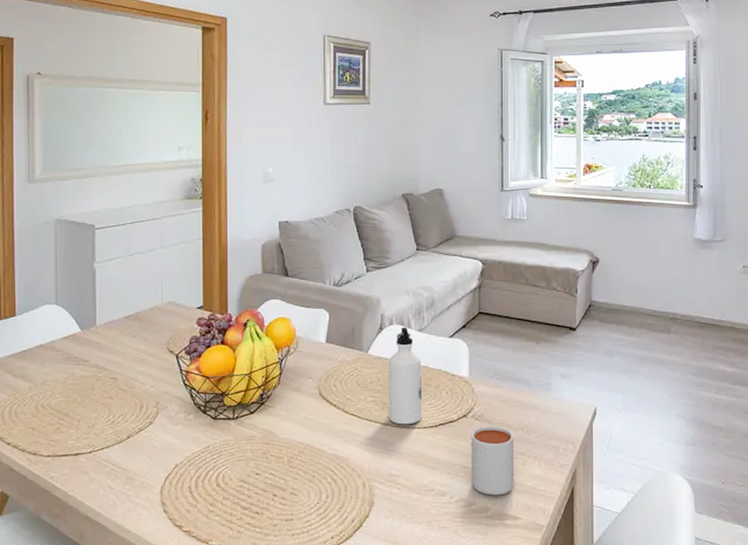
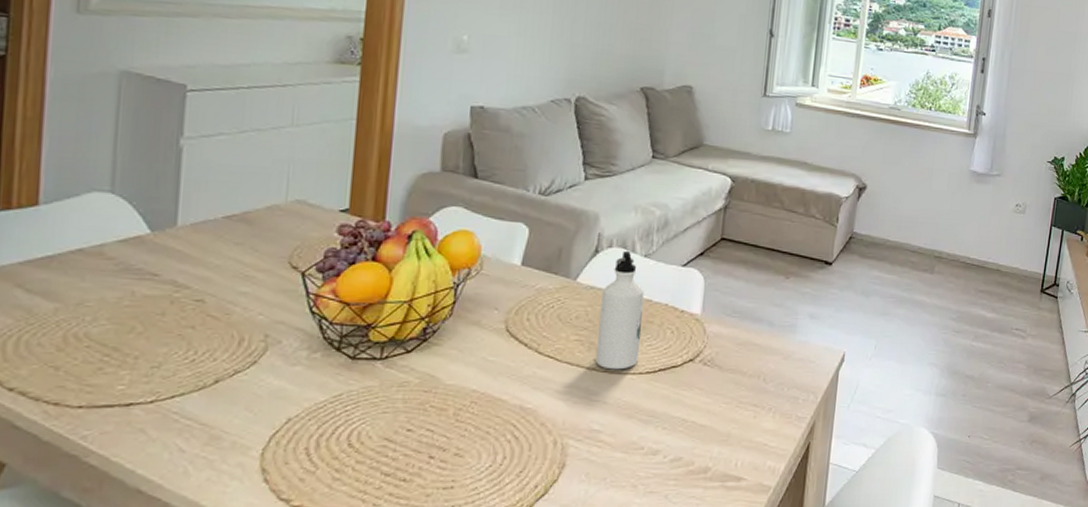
mug: present [471,426,515,496] -> none [691,372,748,454]

